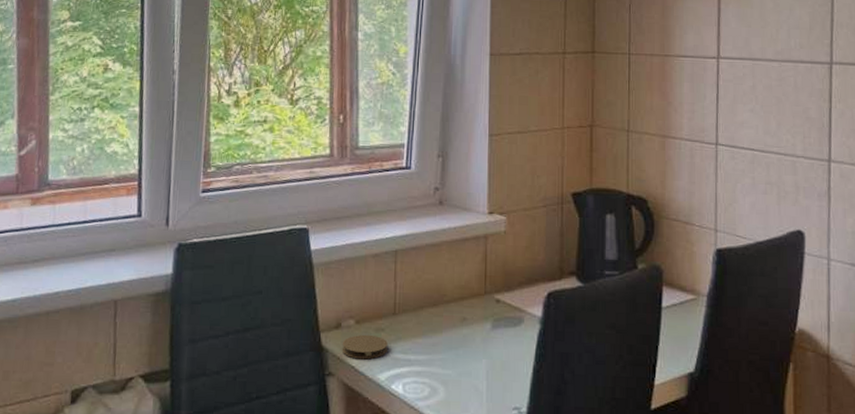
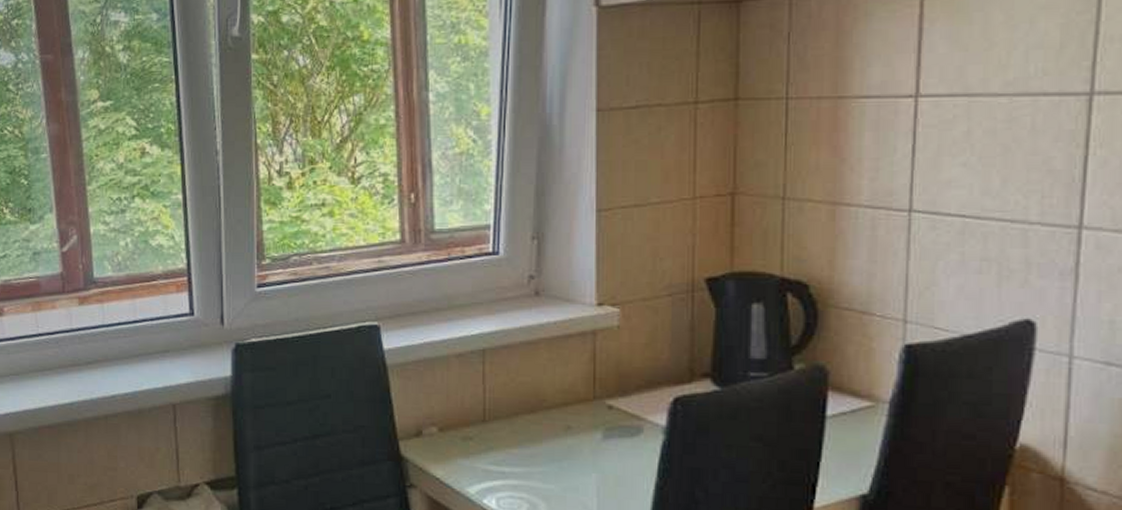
coaster: present [341,334,388,360] -> none [424,443,477,471]

